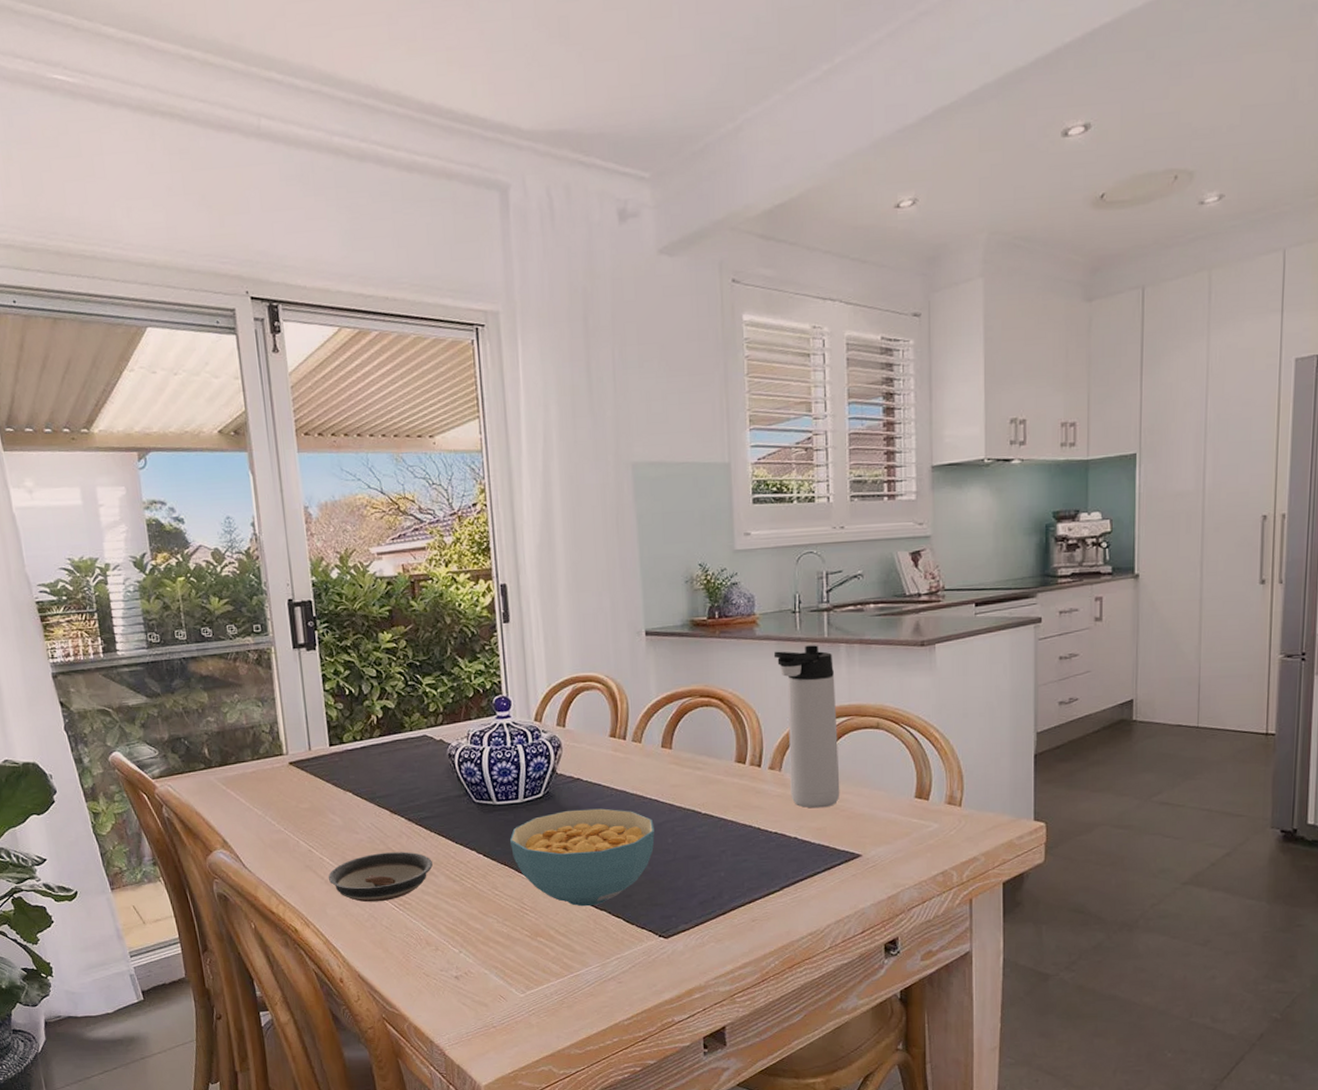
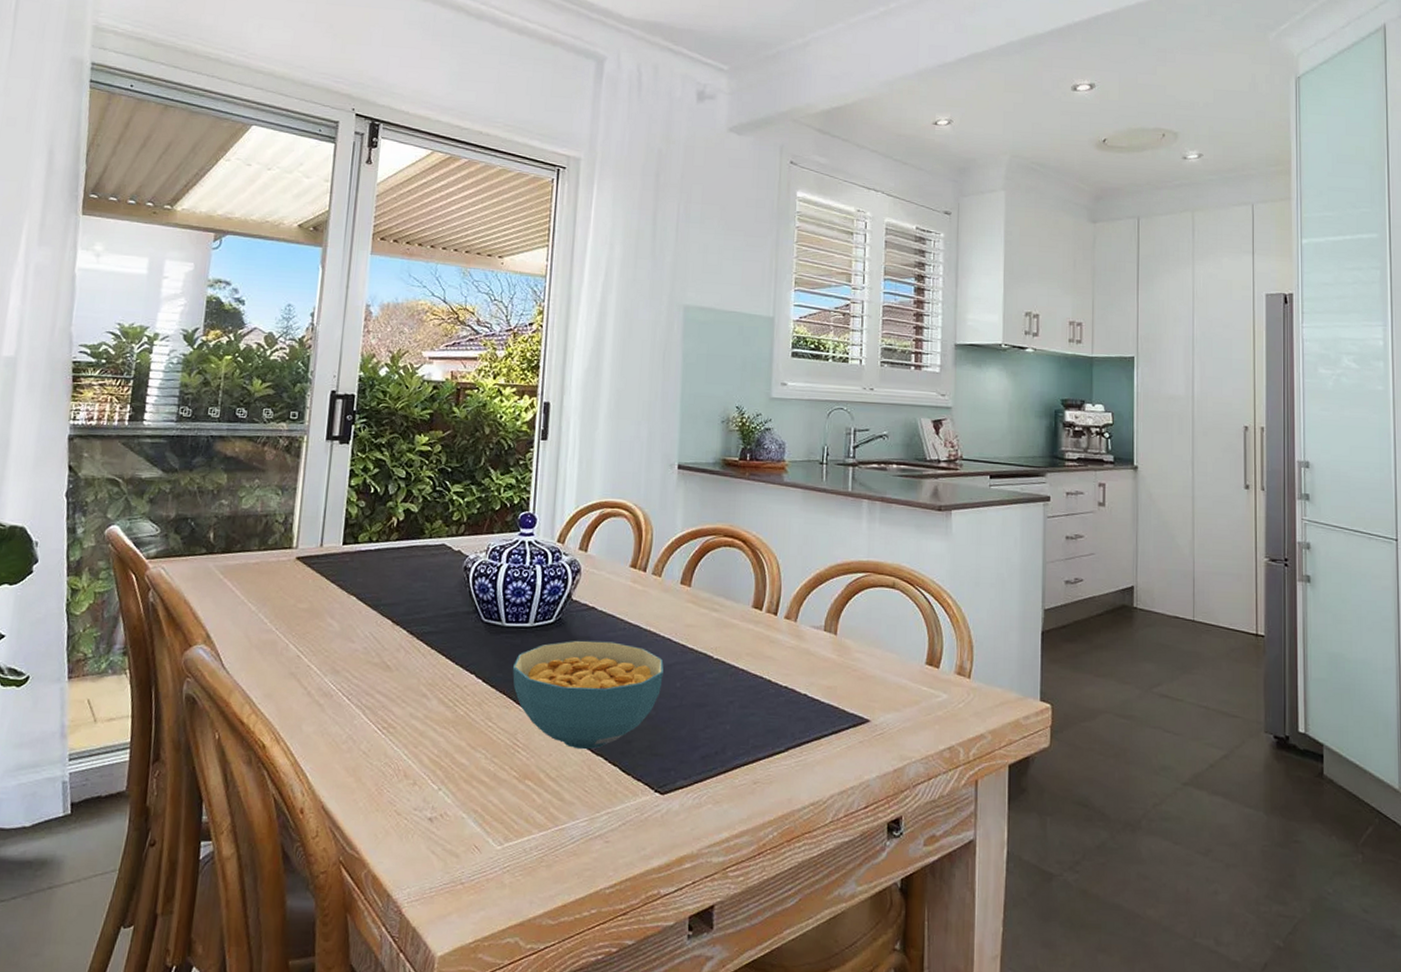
saucer: present [328,851,433,903] -> none [311,666,427,723]
thermos bottle: present [773,645,840,809] -> none [798,497,856,666]

